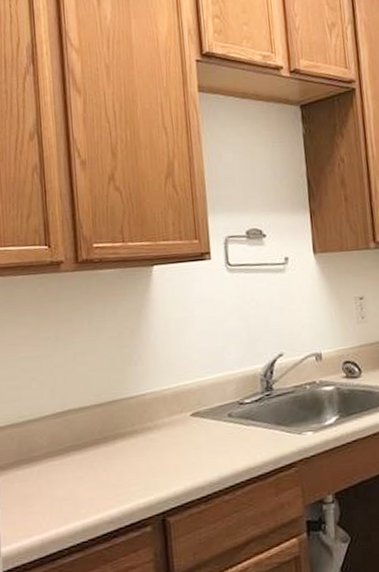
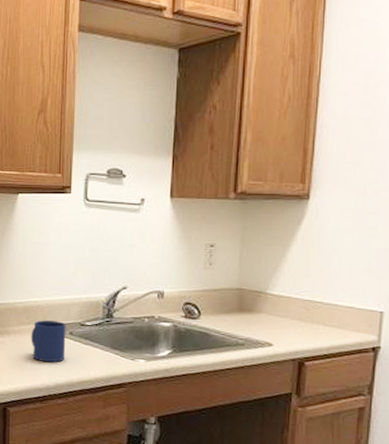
mug: none [184,403,227,455] -> present [31,320,66,363]

